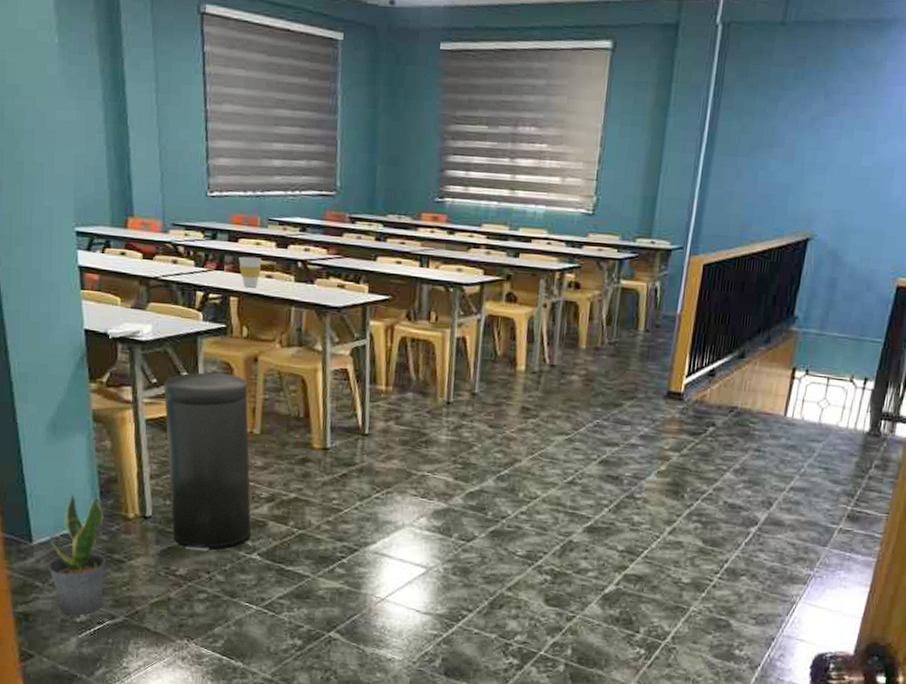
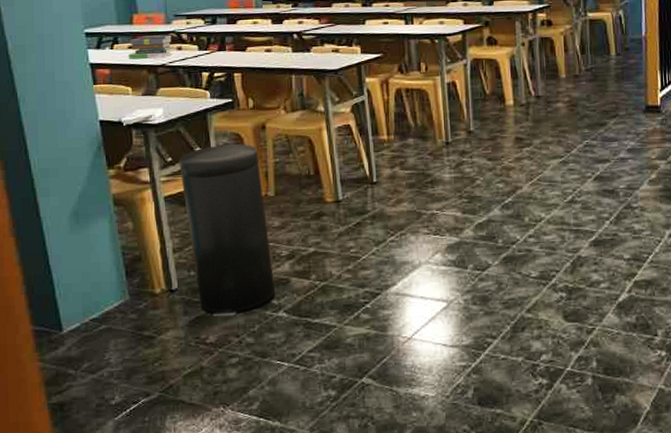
potted plant: present [47,494,106,615] -> none [79,278,137,399]
books: none [120,243,169,270] -> present [128,35,175,59]
cup: present [239,256,262,288] -> none [239,35,261,63]

